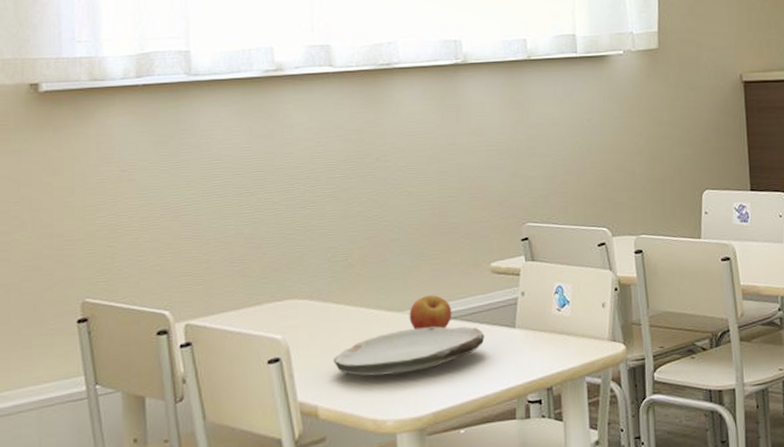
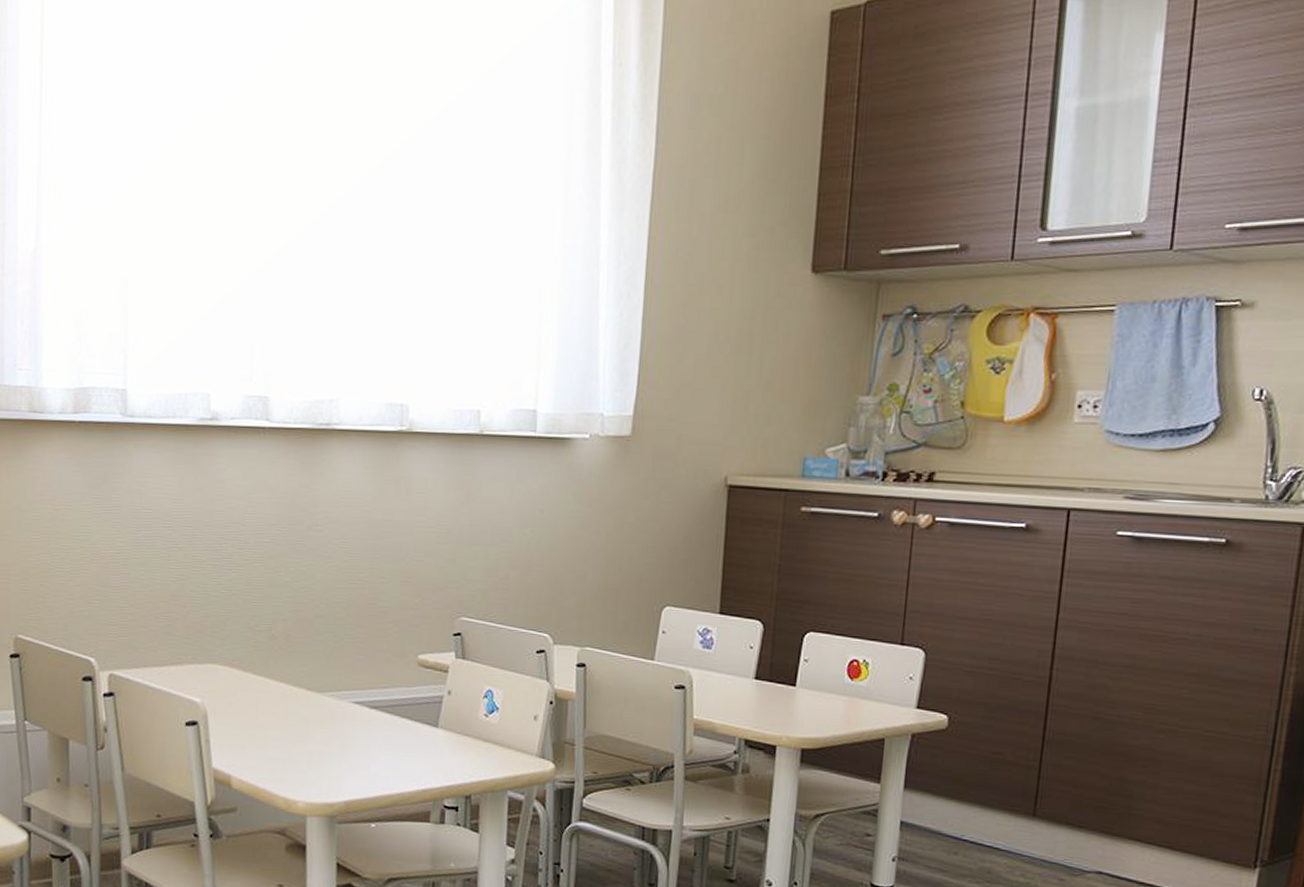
plate: present [333,326,485,376] -> none [249,711,405,757]
apple: present [409,295,452,330] -> none [328,680,373,717]

